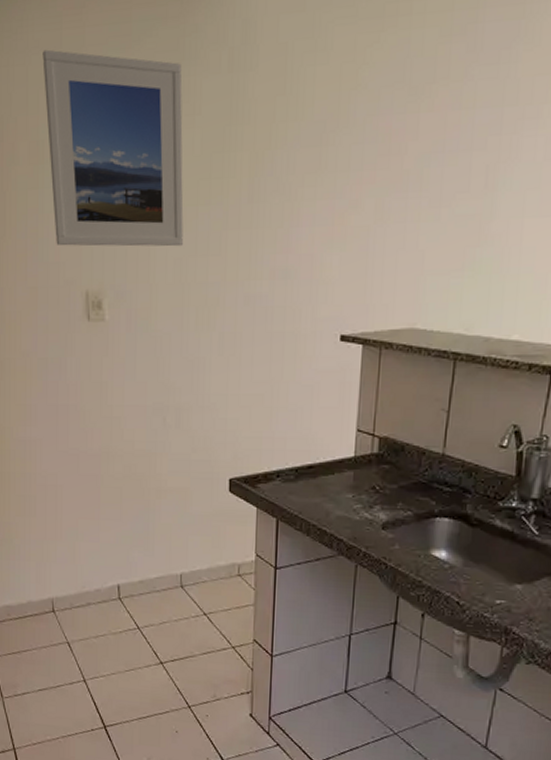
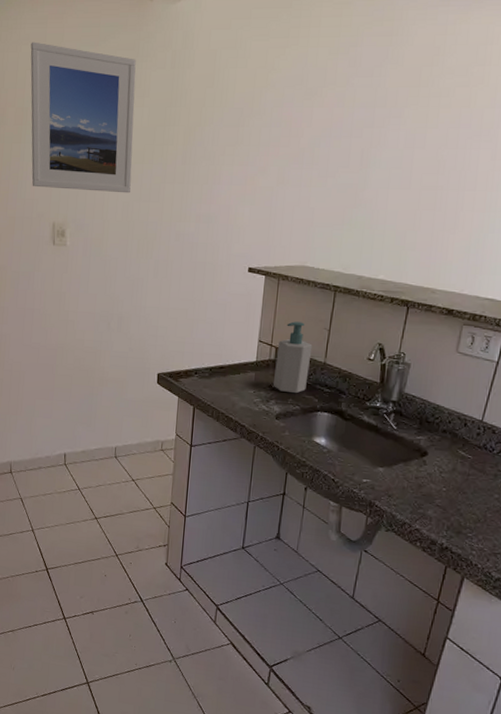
soap bottle: none [376,402,427,496] -> present [272,321,313,394]

